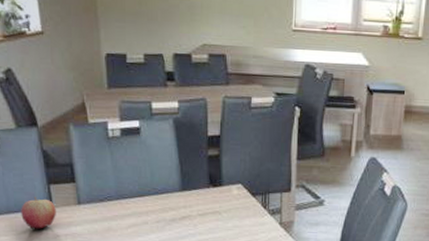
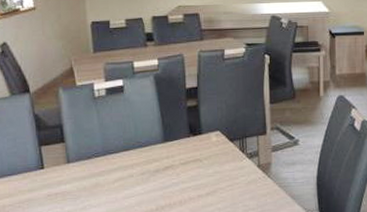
apple: present [21,197,56,229] -> none [14,159,47,191]

